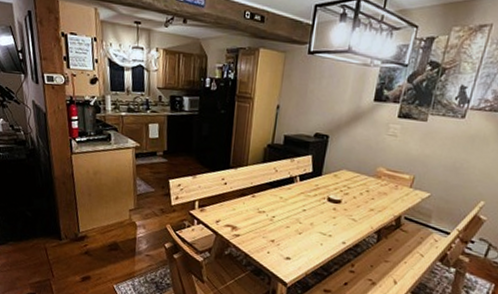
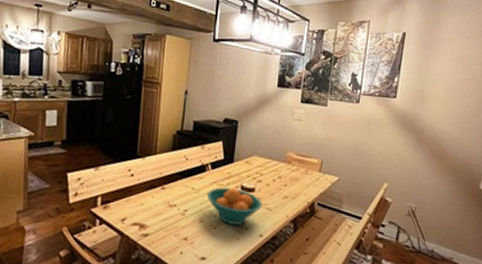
fruit bowl: none [293,197,348,233] -> present [206,187,263,225]

